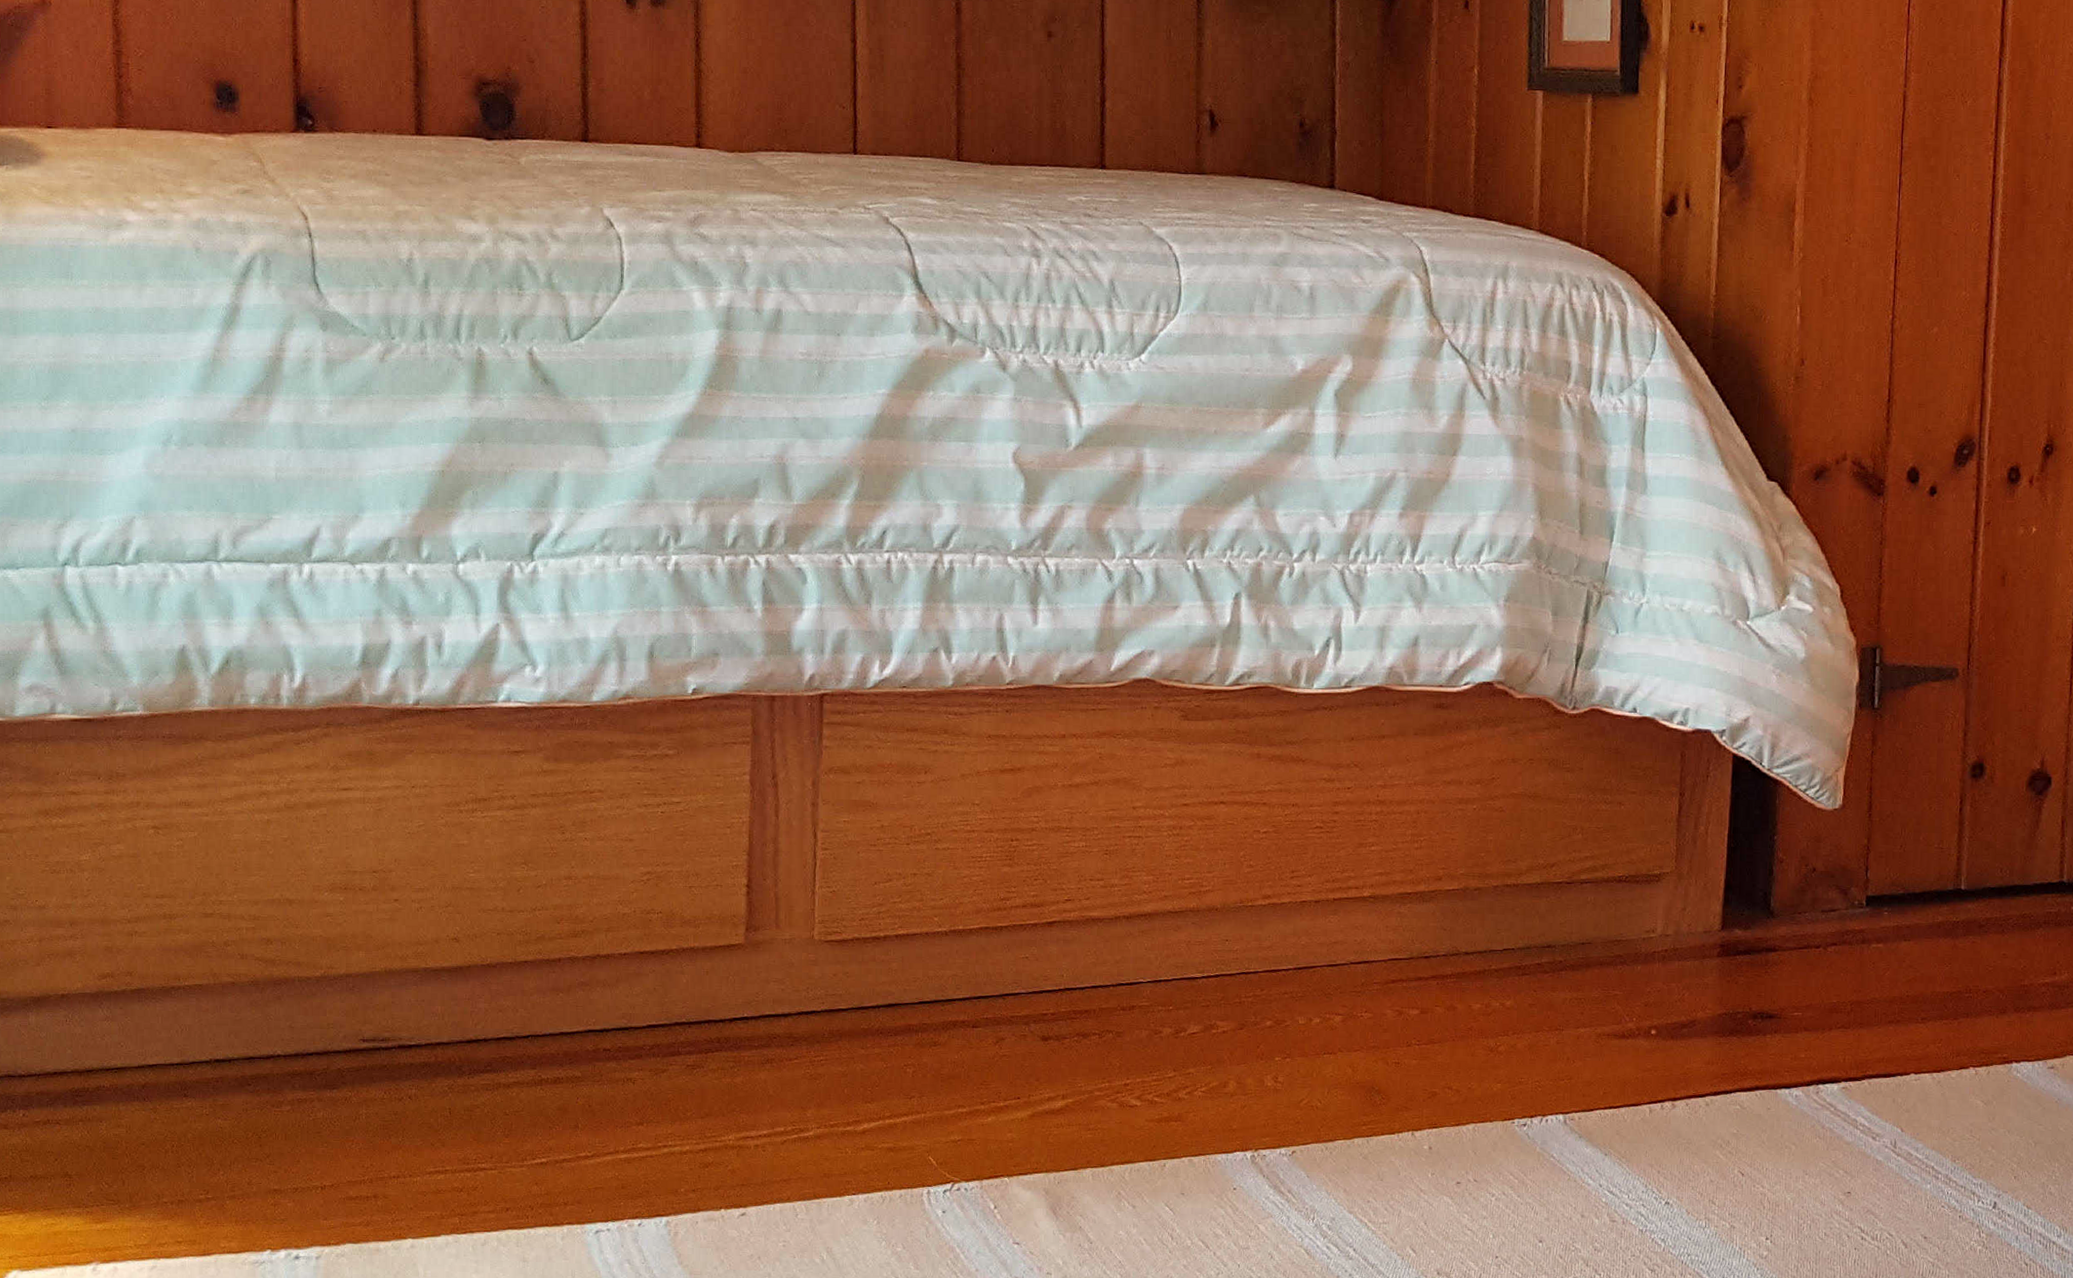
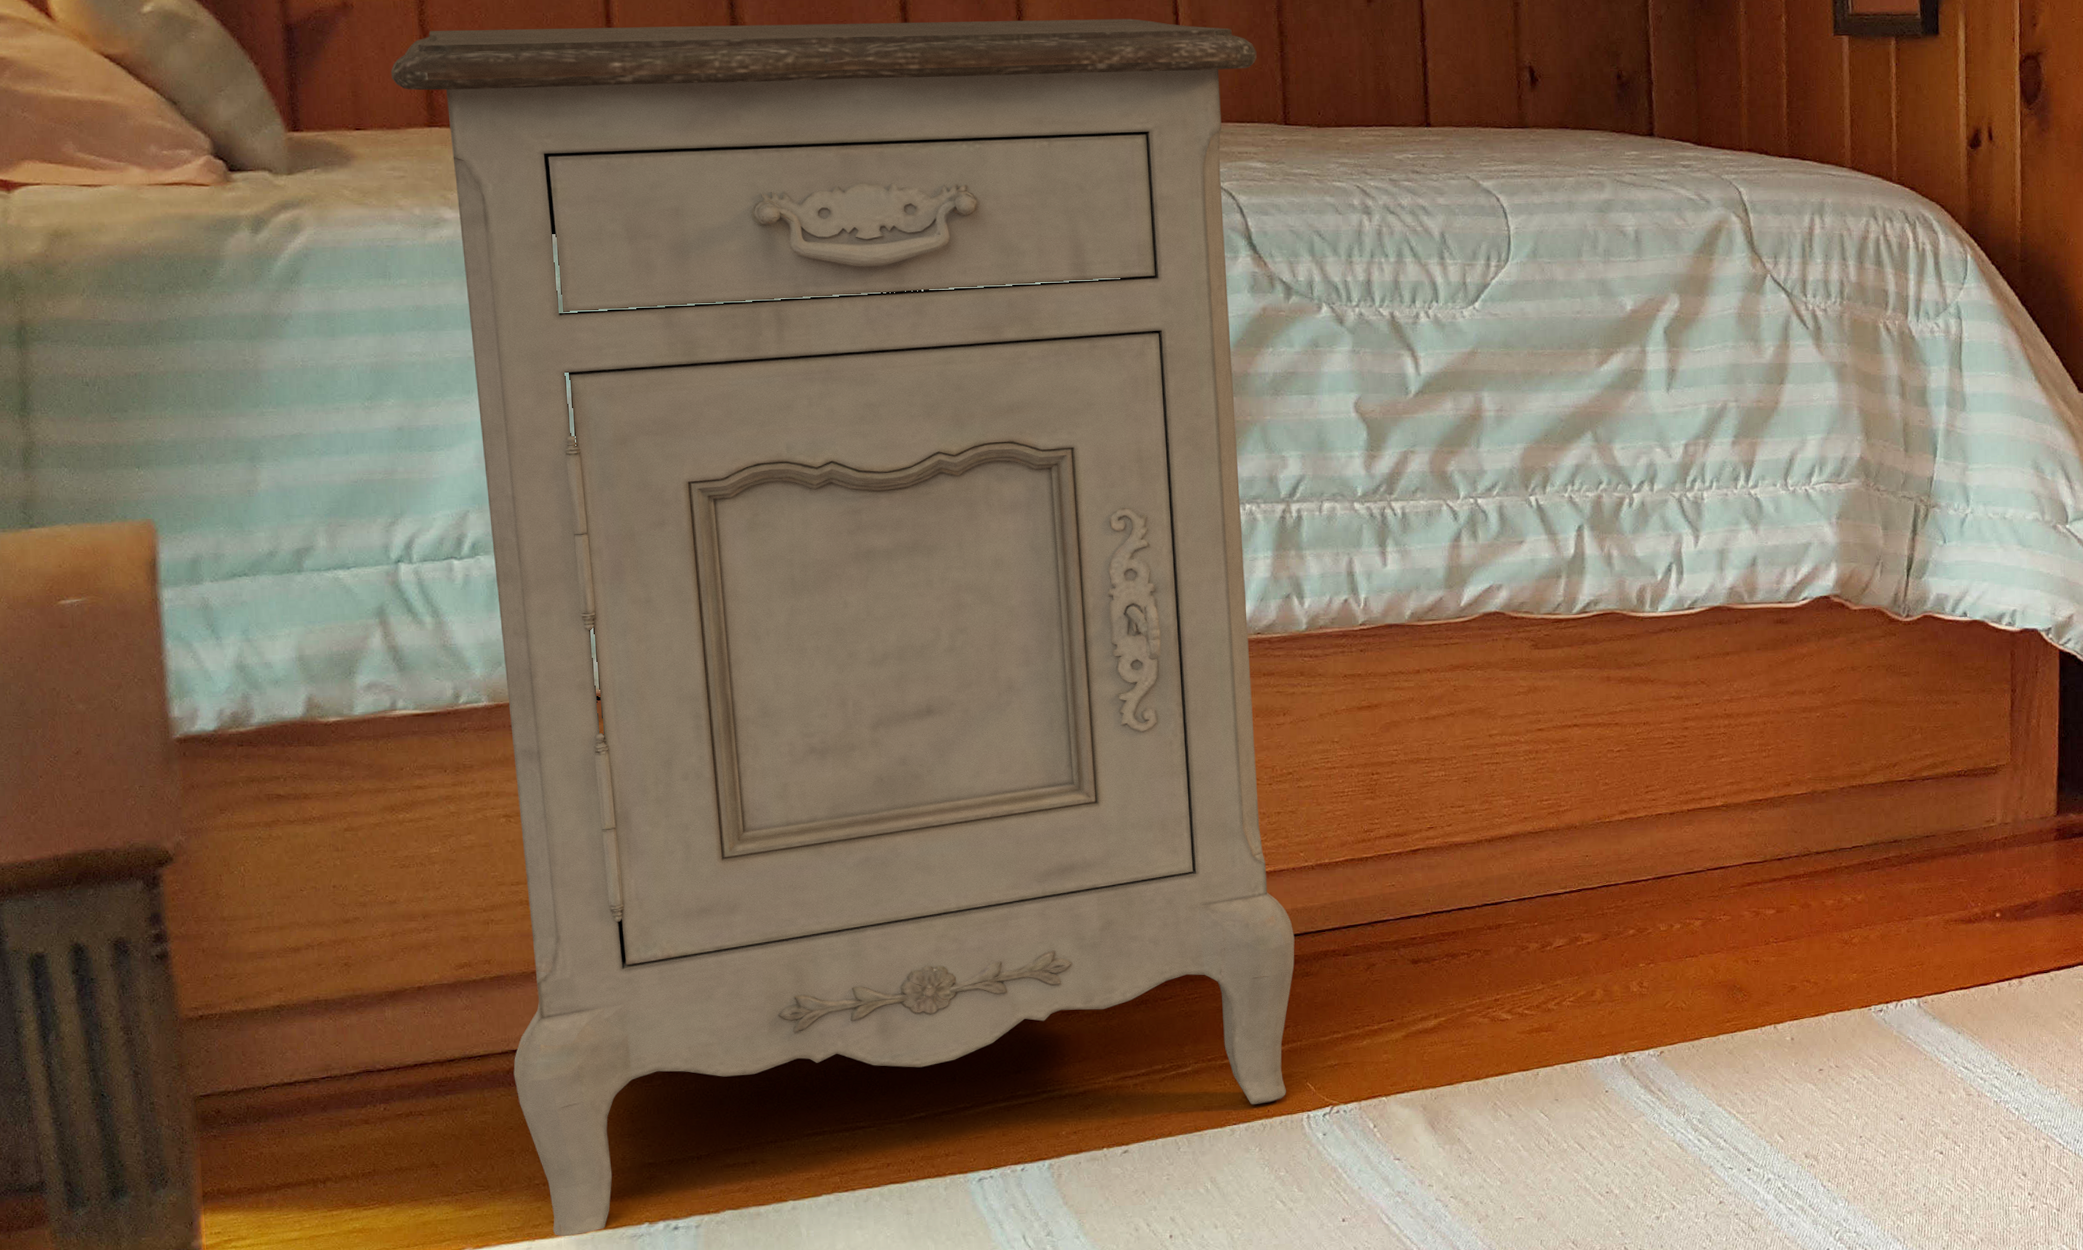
nightstand: none [83,30,933,1257] -> present [390,18,1295,1236]

